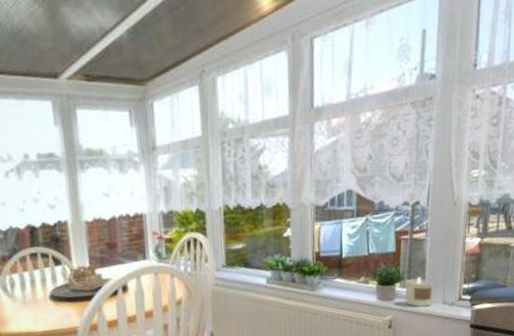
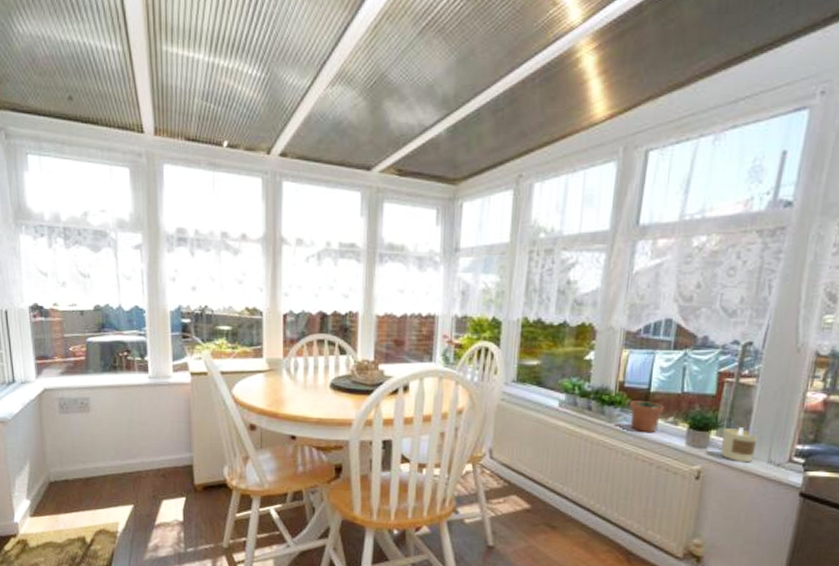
planter: none [327,266,356,295] -> present [630,401,664,434]

